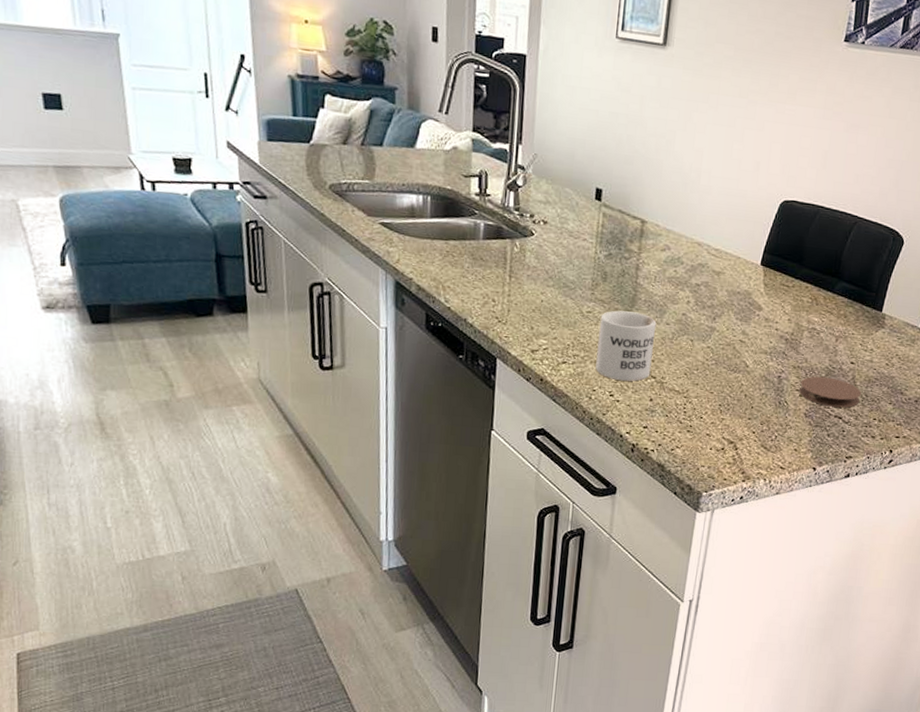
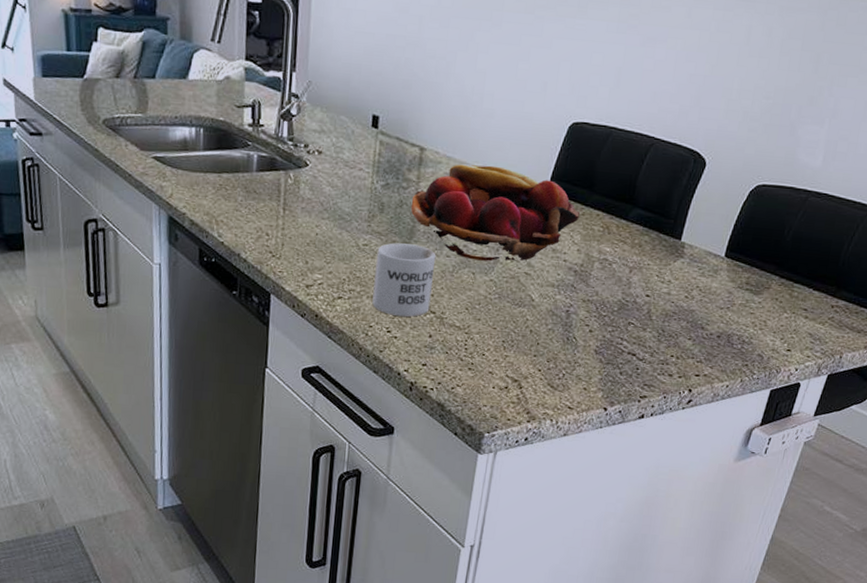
fruit basket: none [632,237,791,329] -> present [410,164,580,262]
coaster: present [799,376,862,408] -> none [589,310,658,344]

